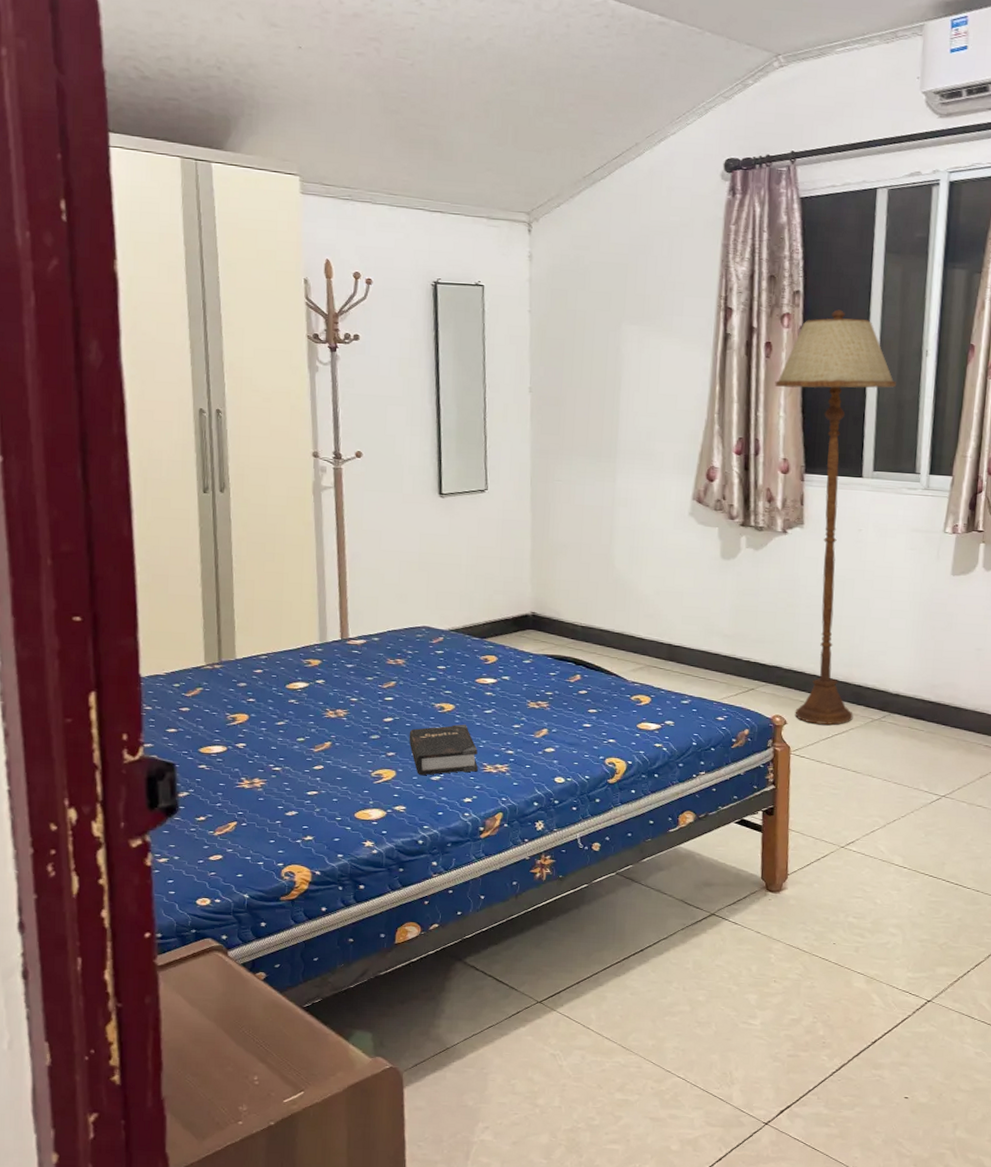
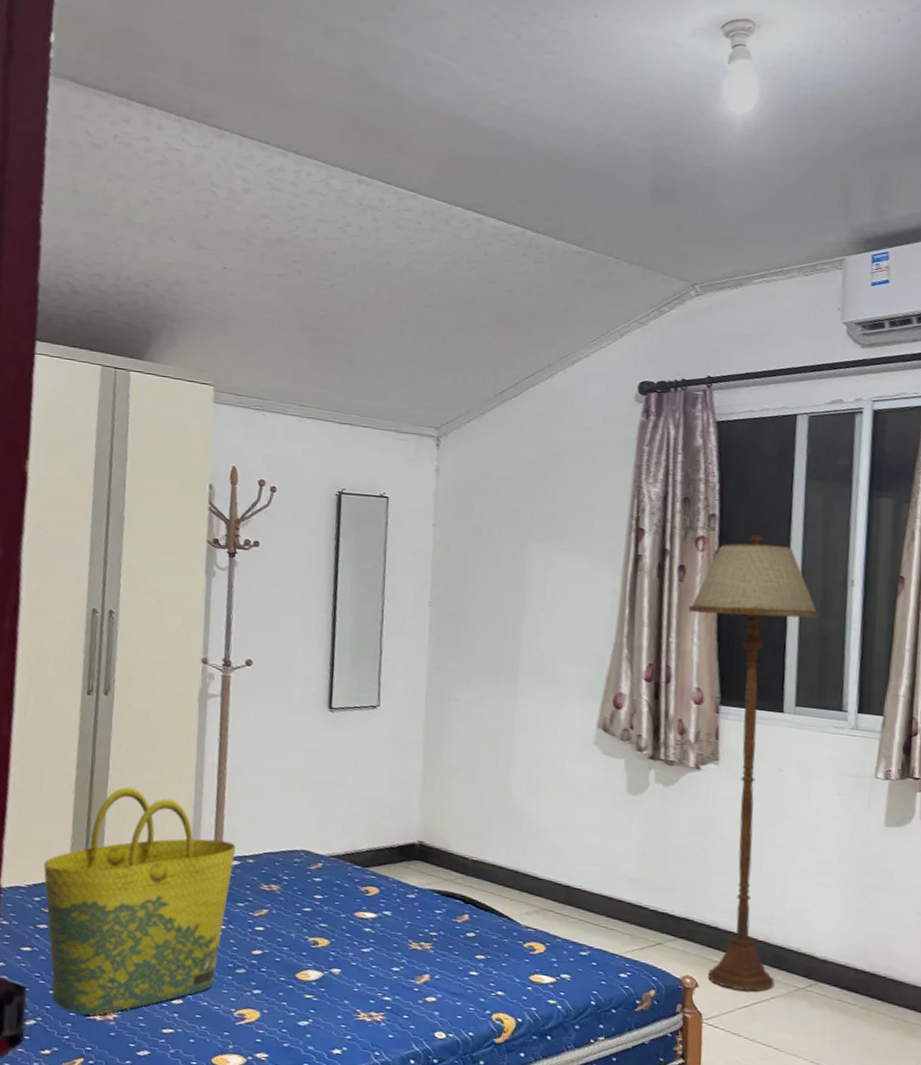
tote bag: none [179,577,361,784] -> present [43,786,236,1015]
hardback book: present [409,724,478,776] -> none [277,962,352,1019]

